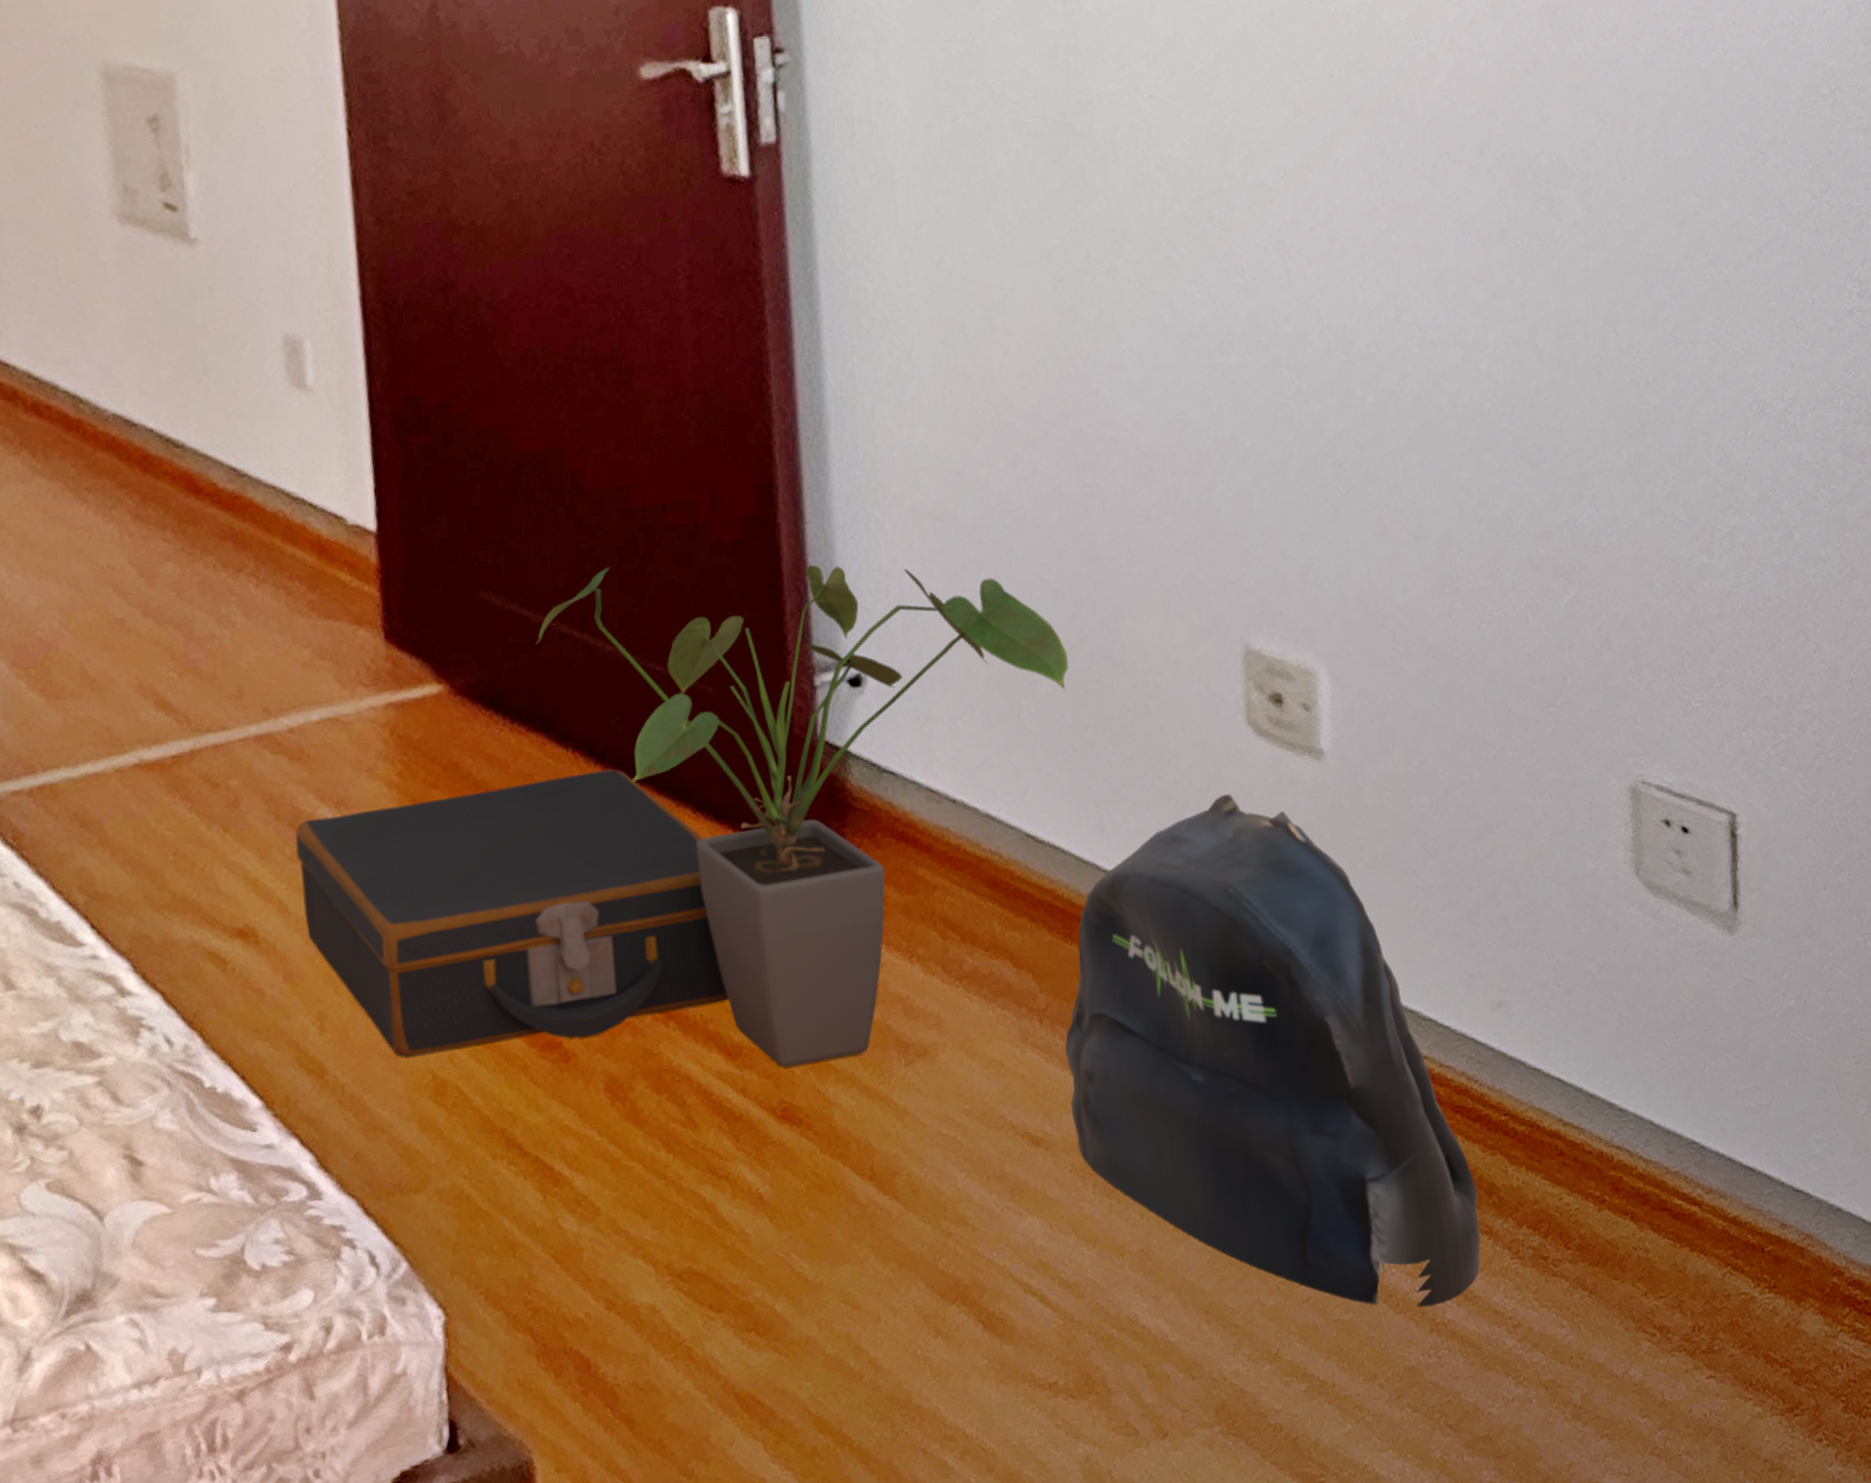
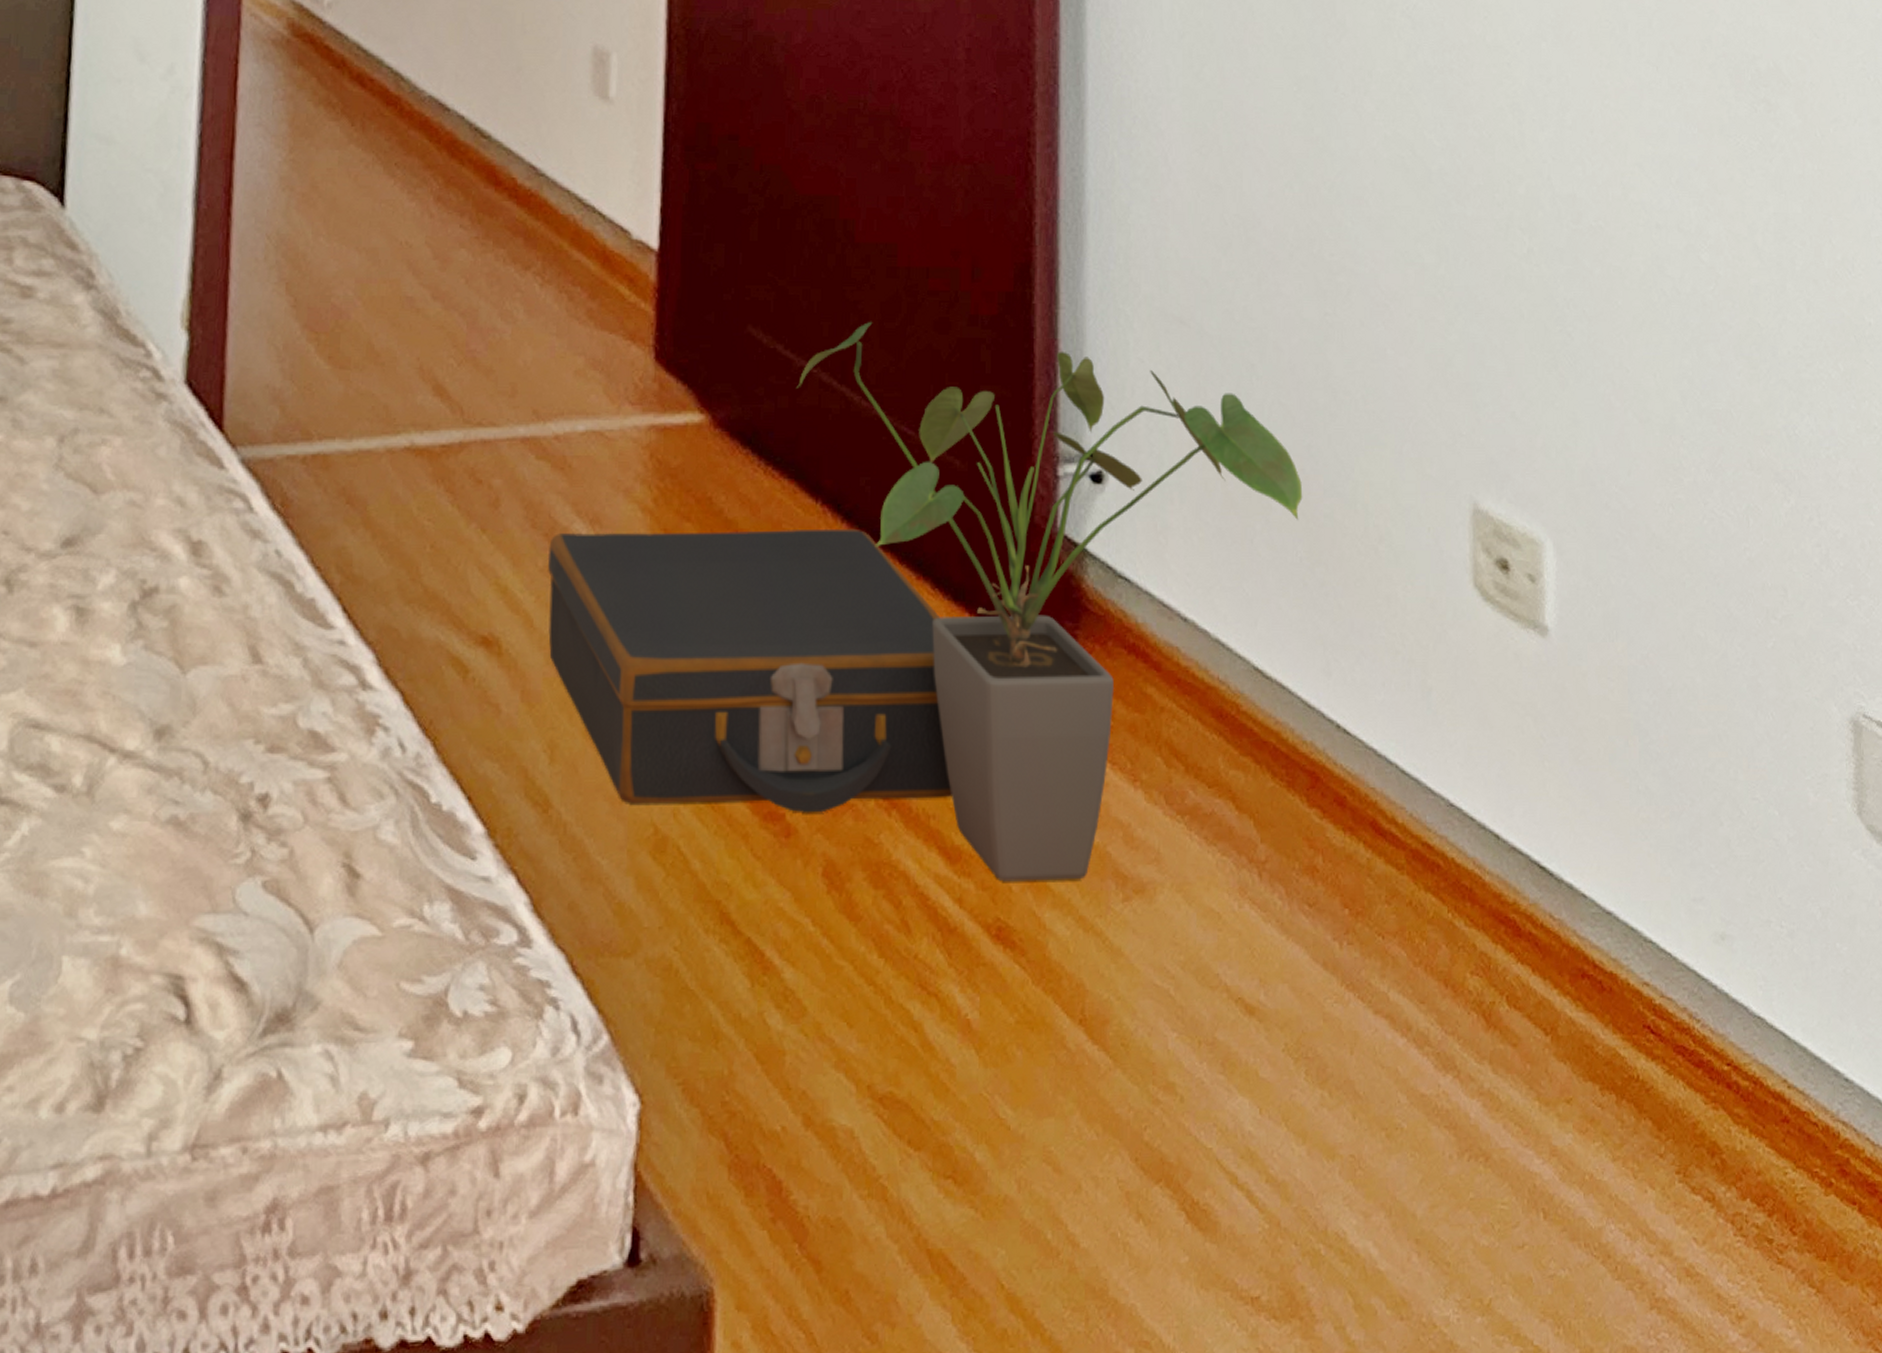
backpack: present [1064,794,1480,1307] -> none [1282,657,1702,1276]

